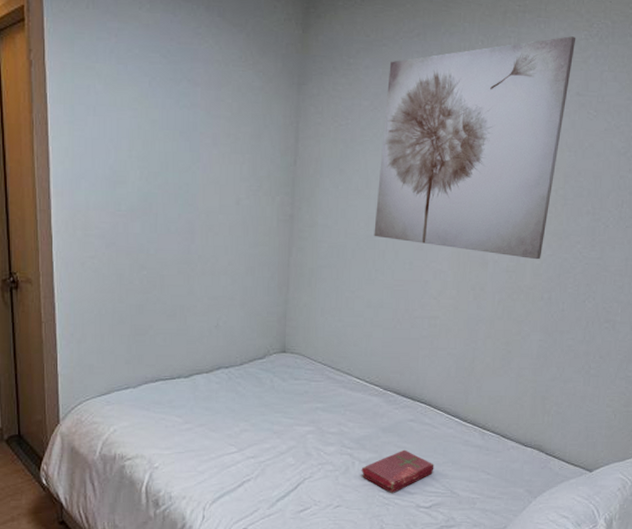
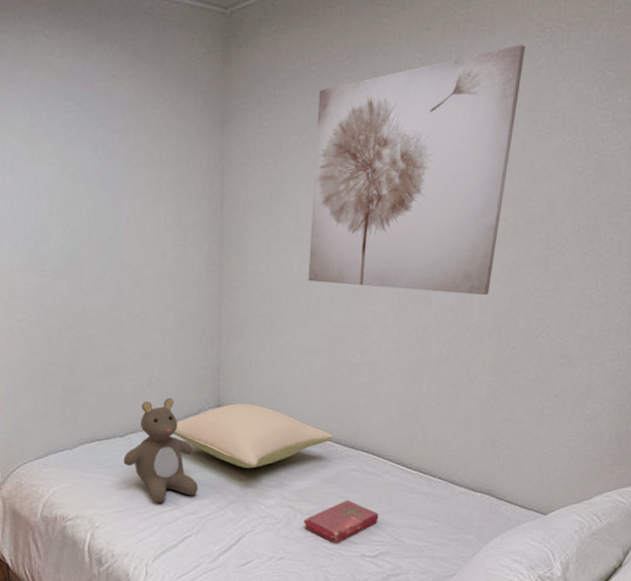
teddy bear: none [187,341,259,446] -> present [123,397,198,503]
pillow: none [237,350,393,414] -> present [172,403,334,468]

